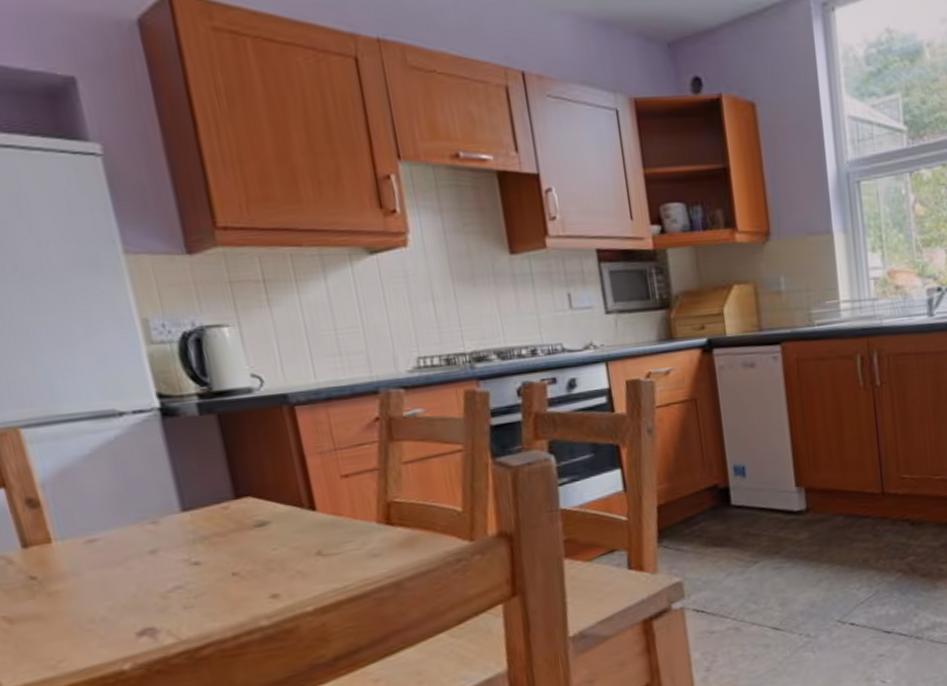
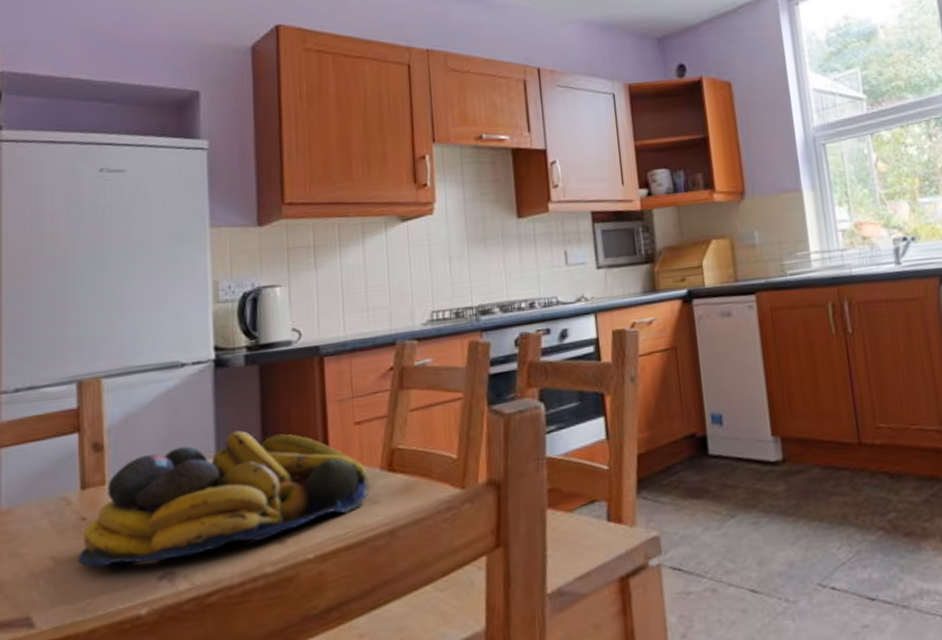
fruit bowl: none [34,484,367,627] -> present [77,430,369,568]

